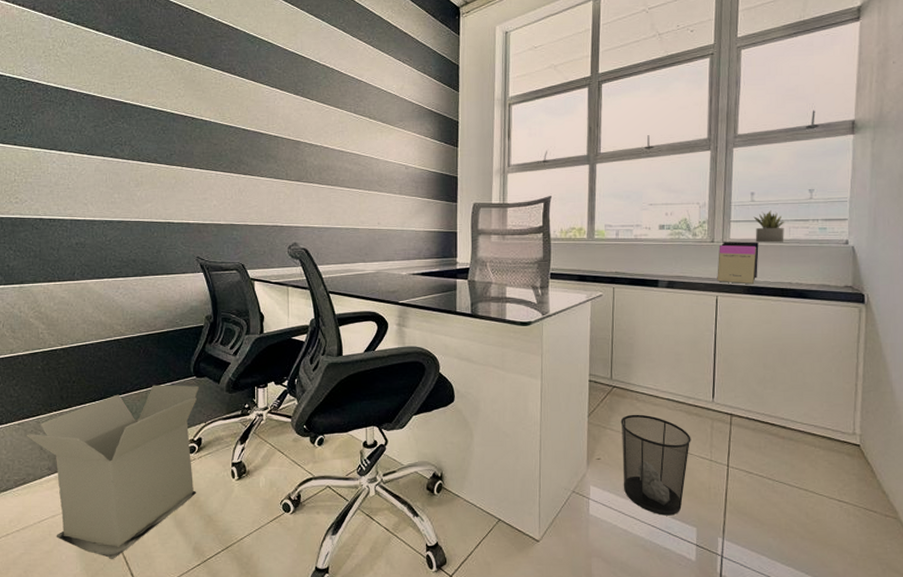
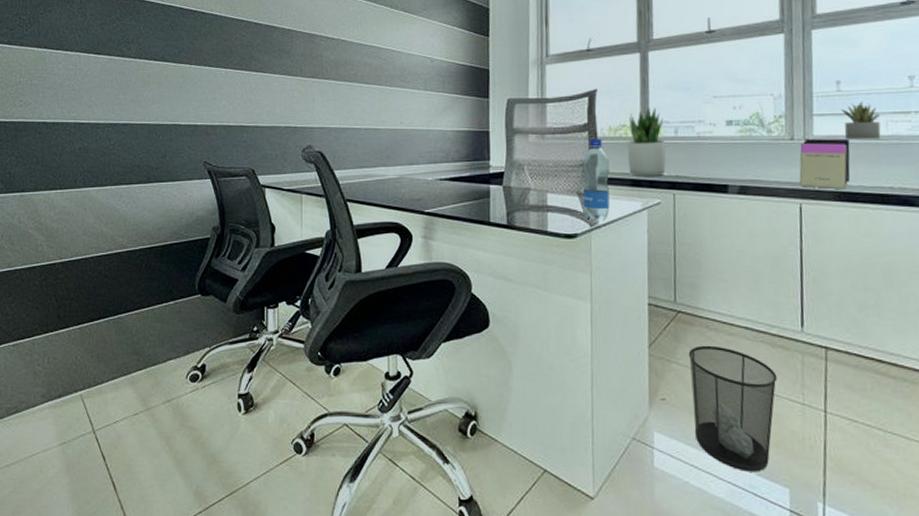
cardboard box: present [27,385,200,560] -> none [21,303,205,503]
bottle: none [536,239,560,311] -> present [582,138,610,221]
planter: none [575,213,608,273] -> present [626,107,666,177]

